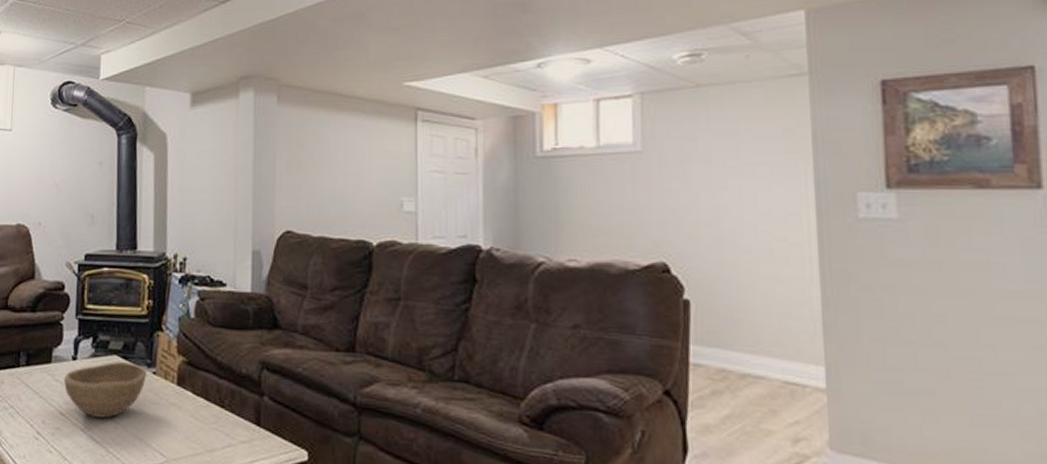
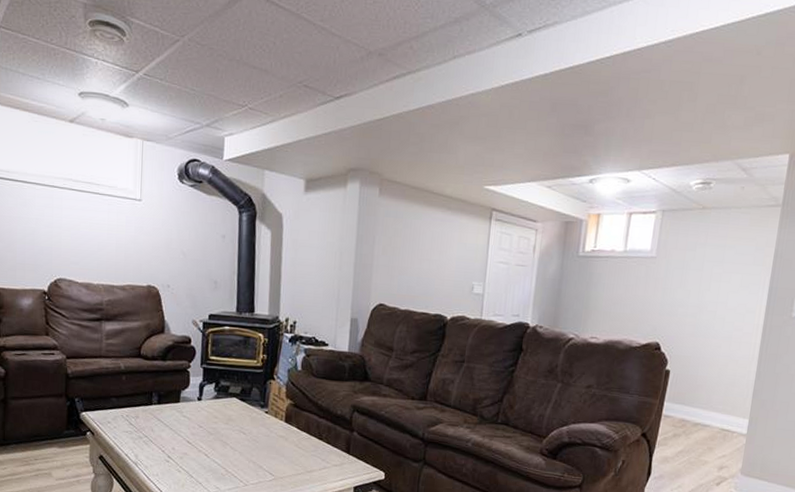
bowl: present [63,362,147,418] -> none [190,403,260,446]

